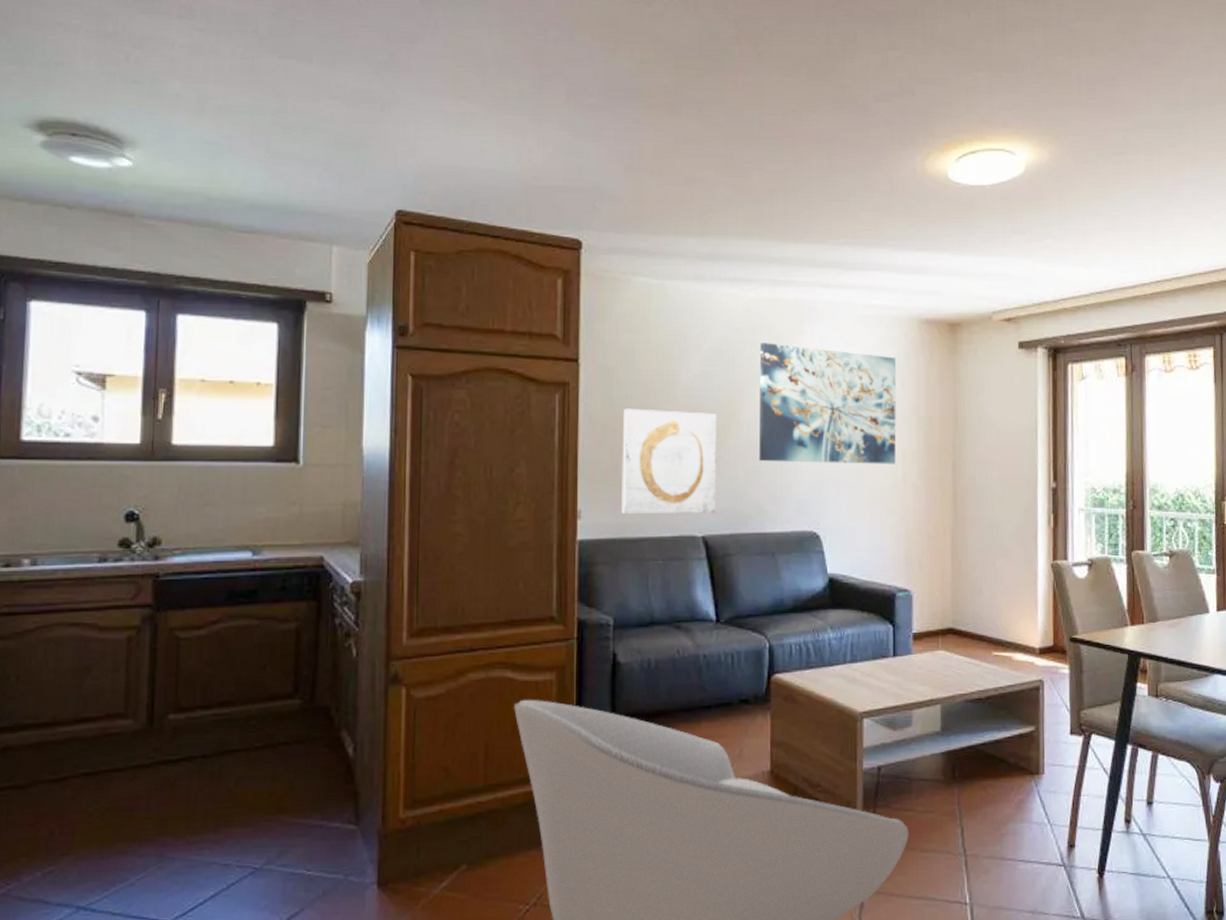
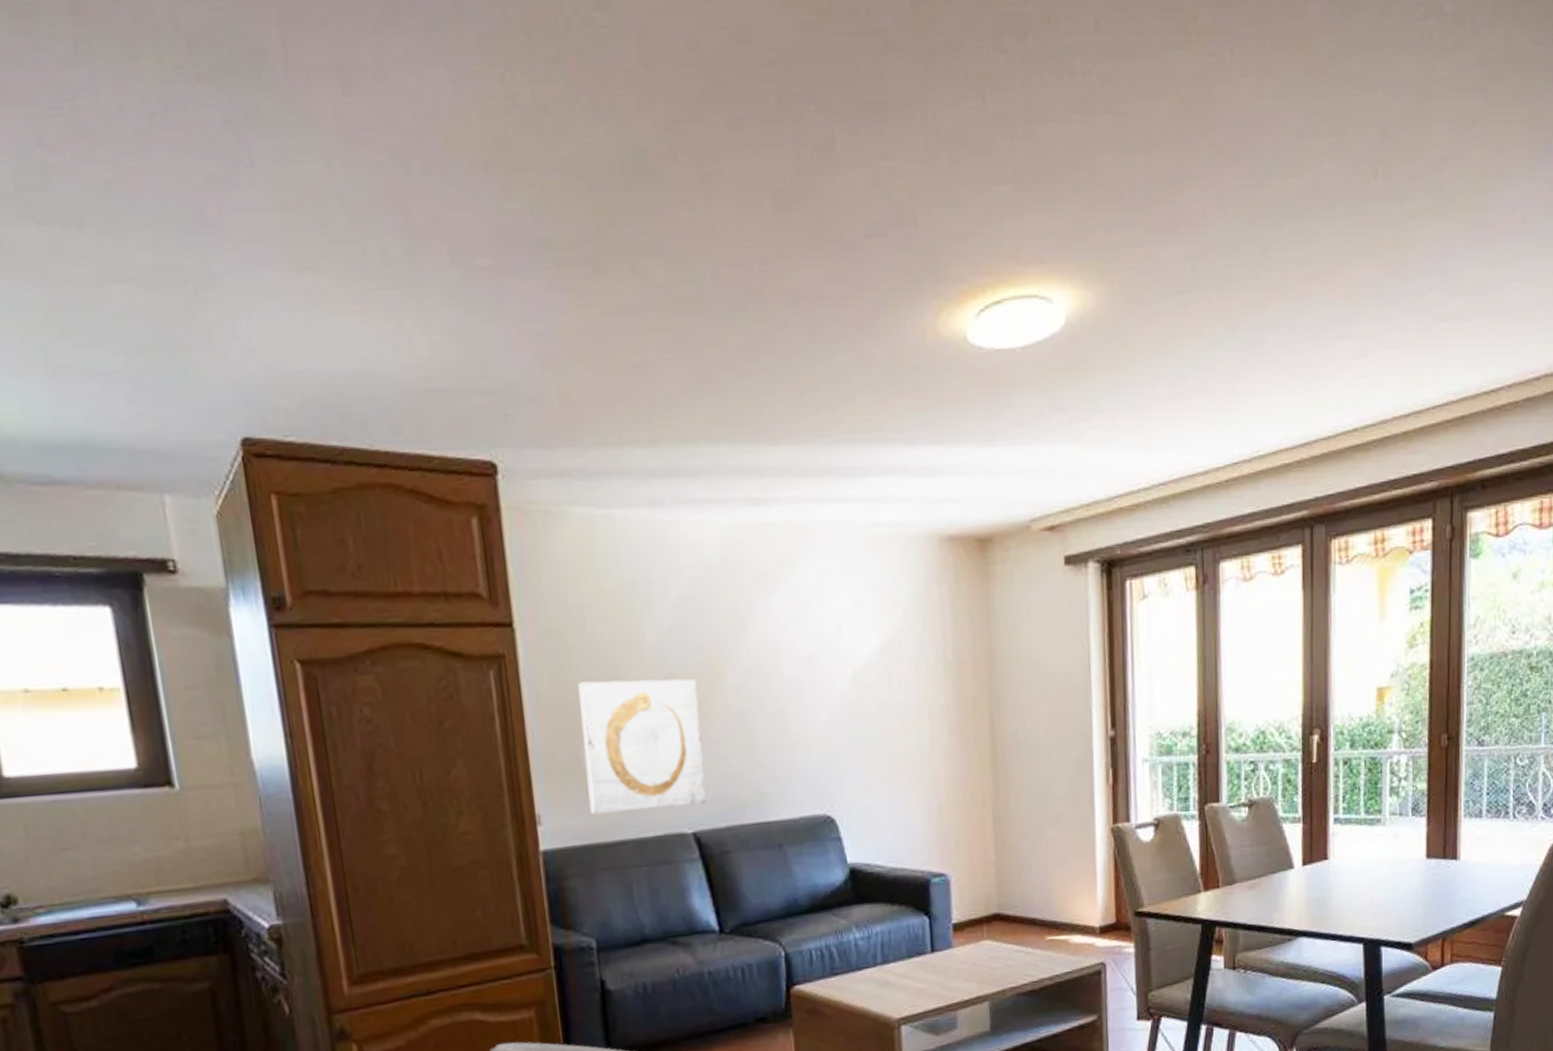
wall art: present [758,343,897,464] -> none [742,582,921,735]

